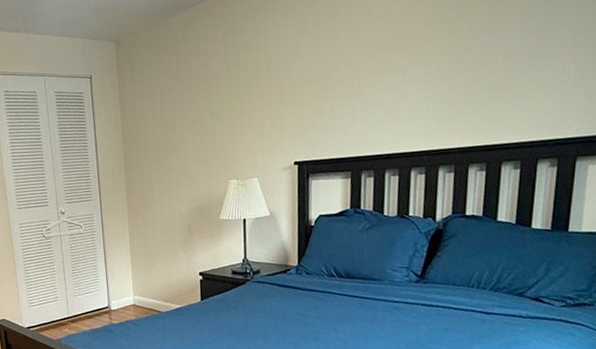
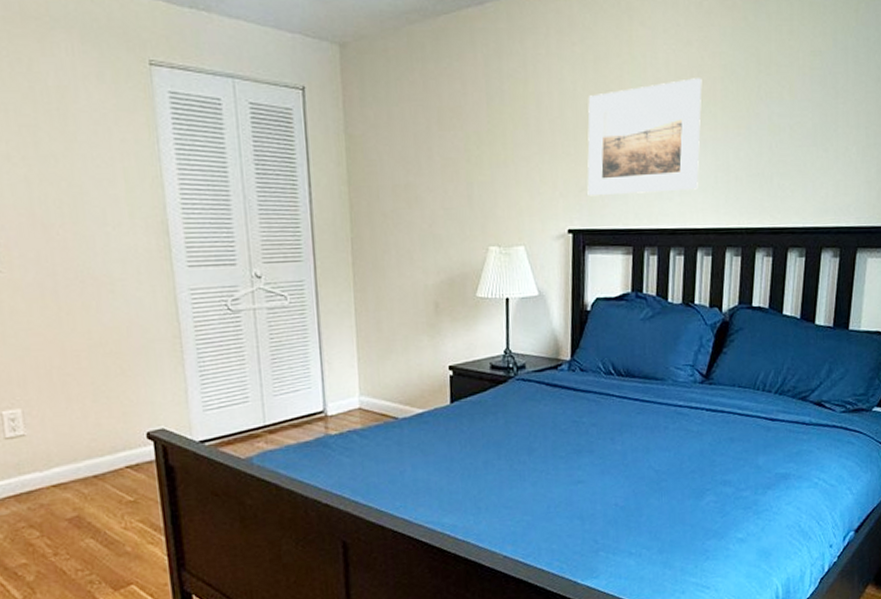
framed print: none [309,24,414,134] -> present [587,78,702,197]

